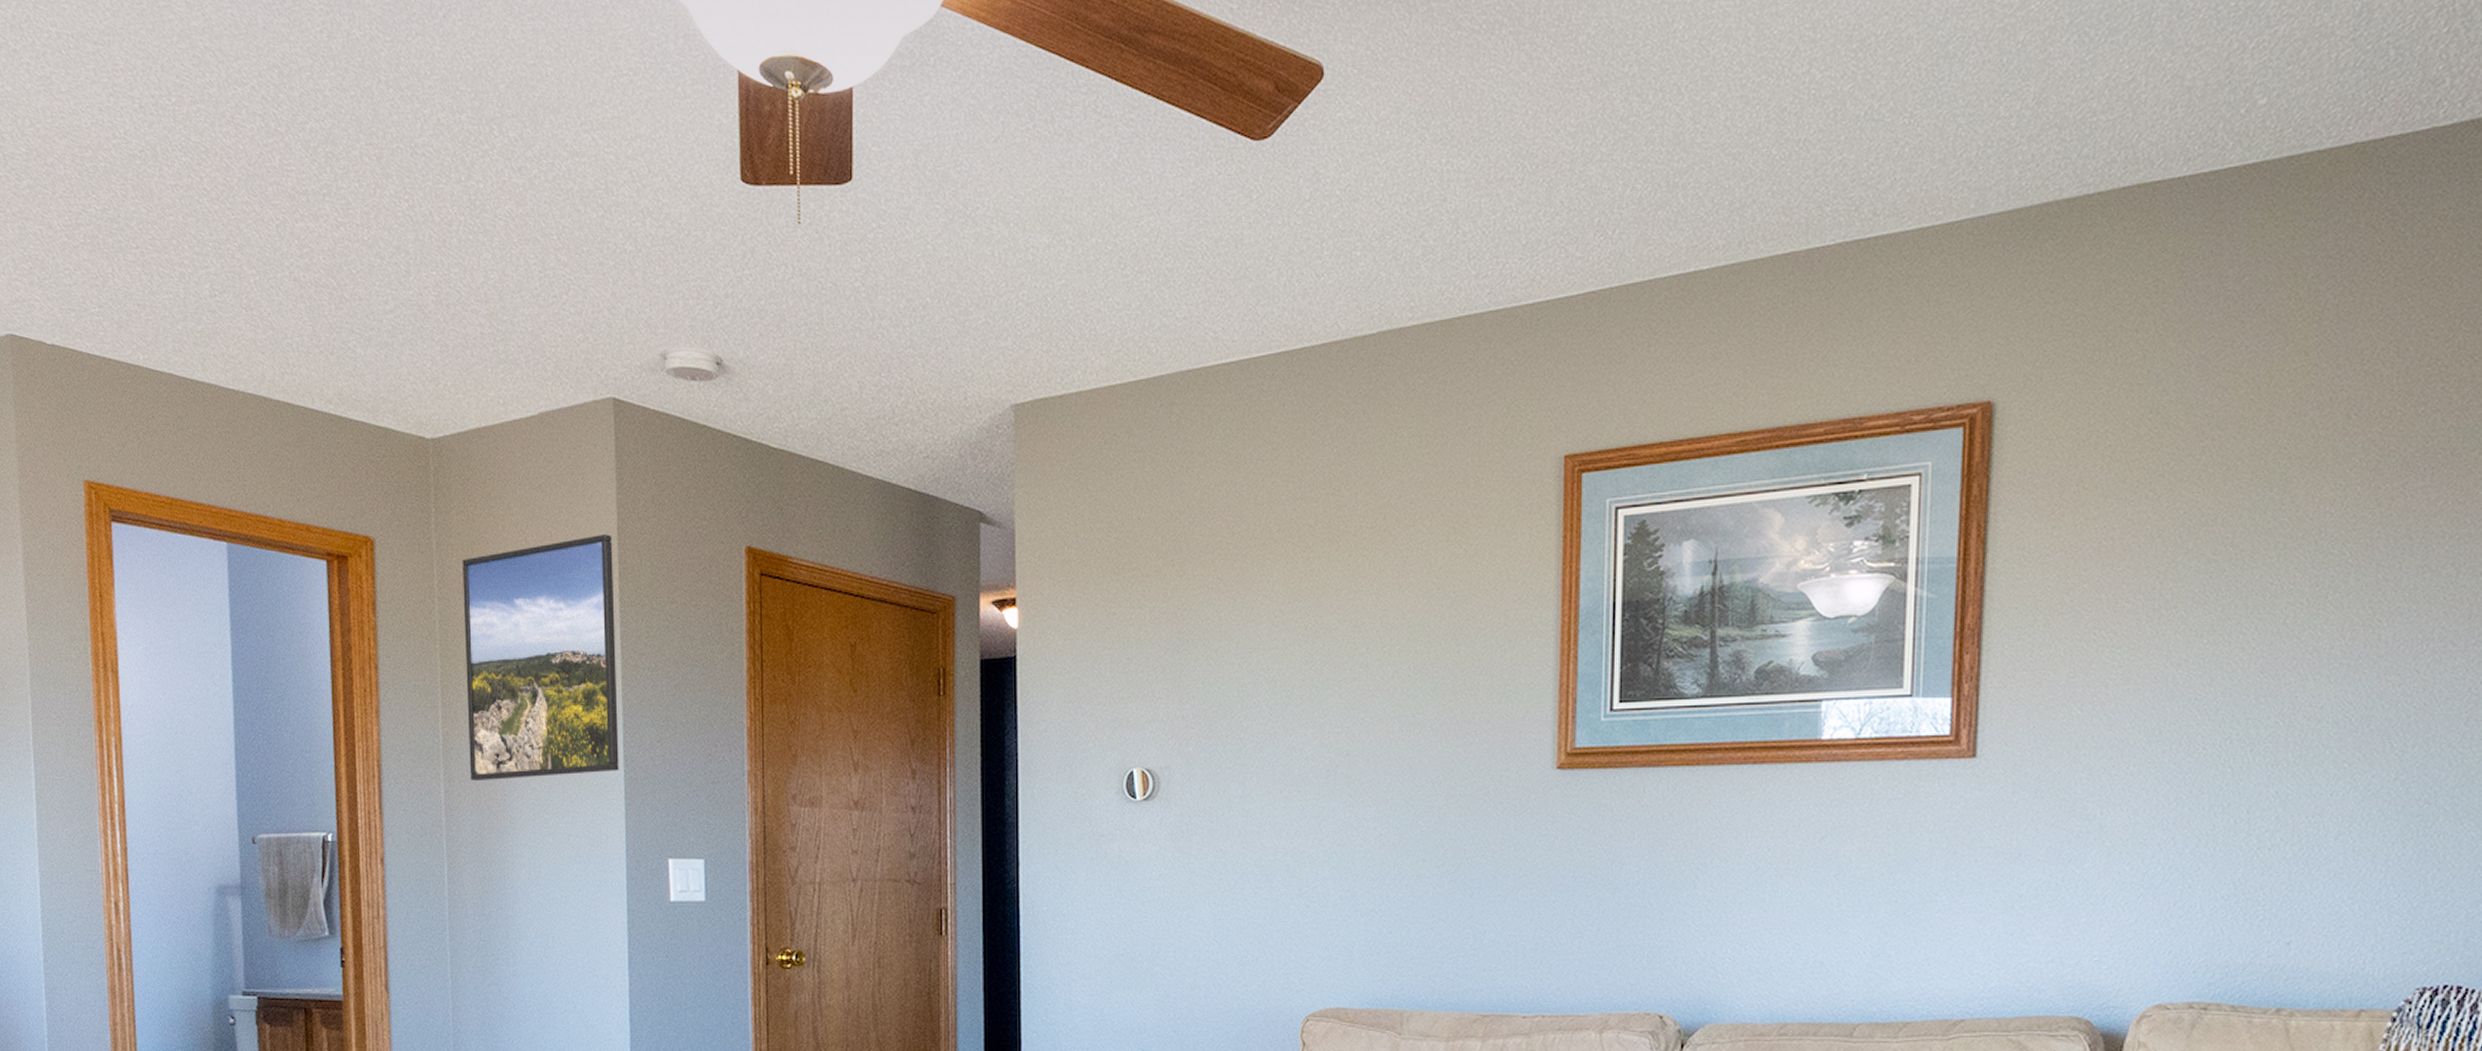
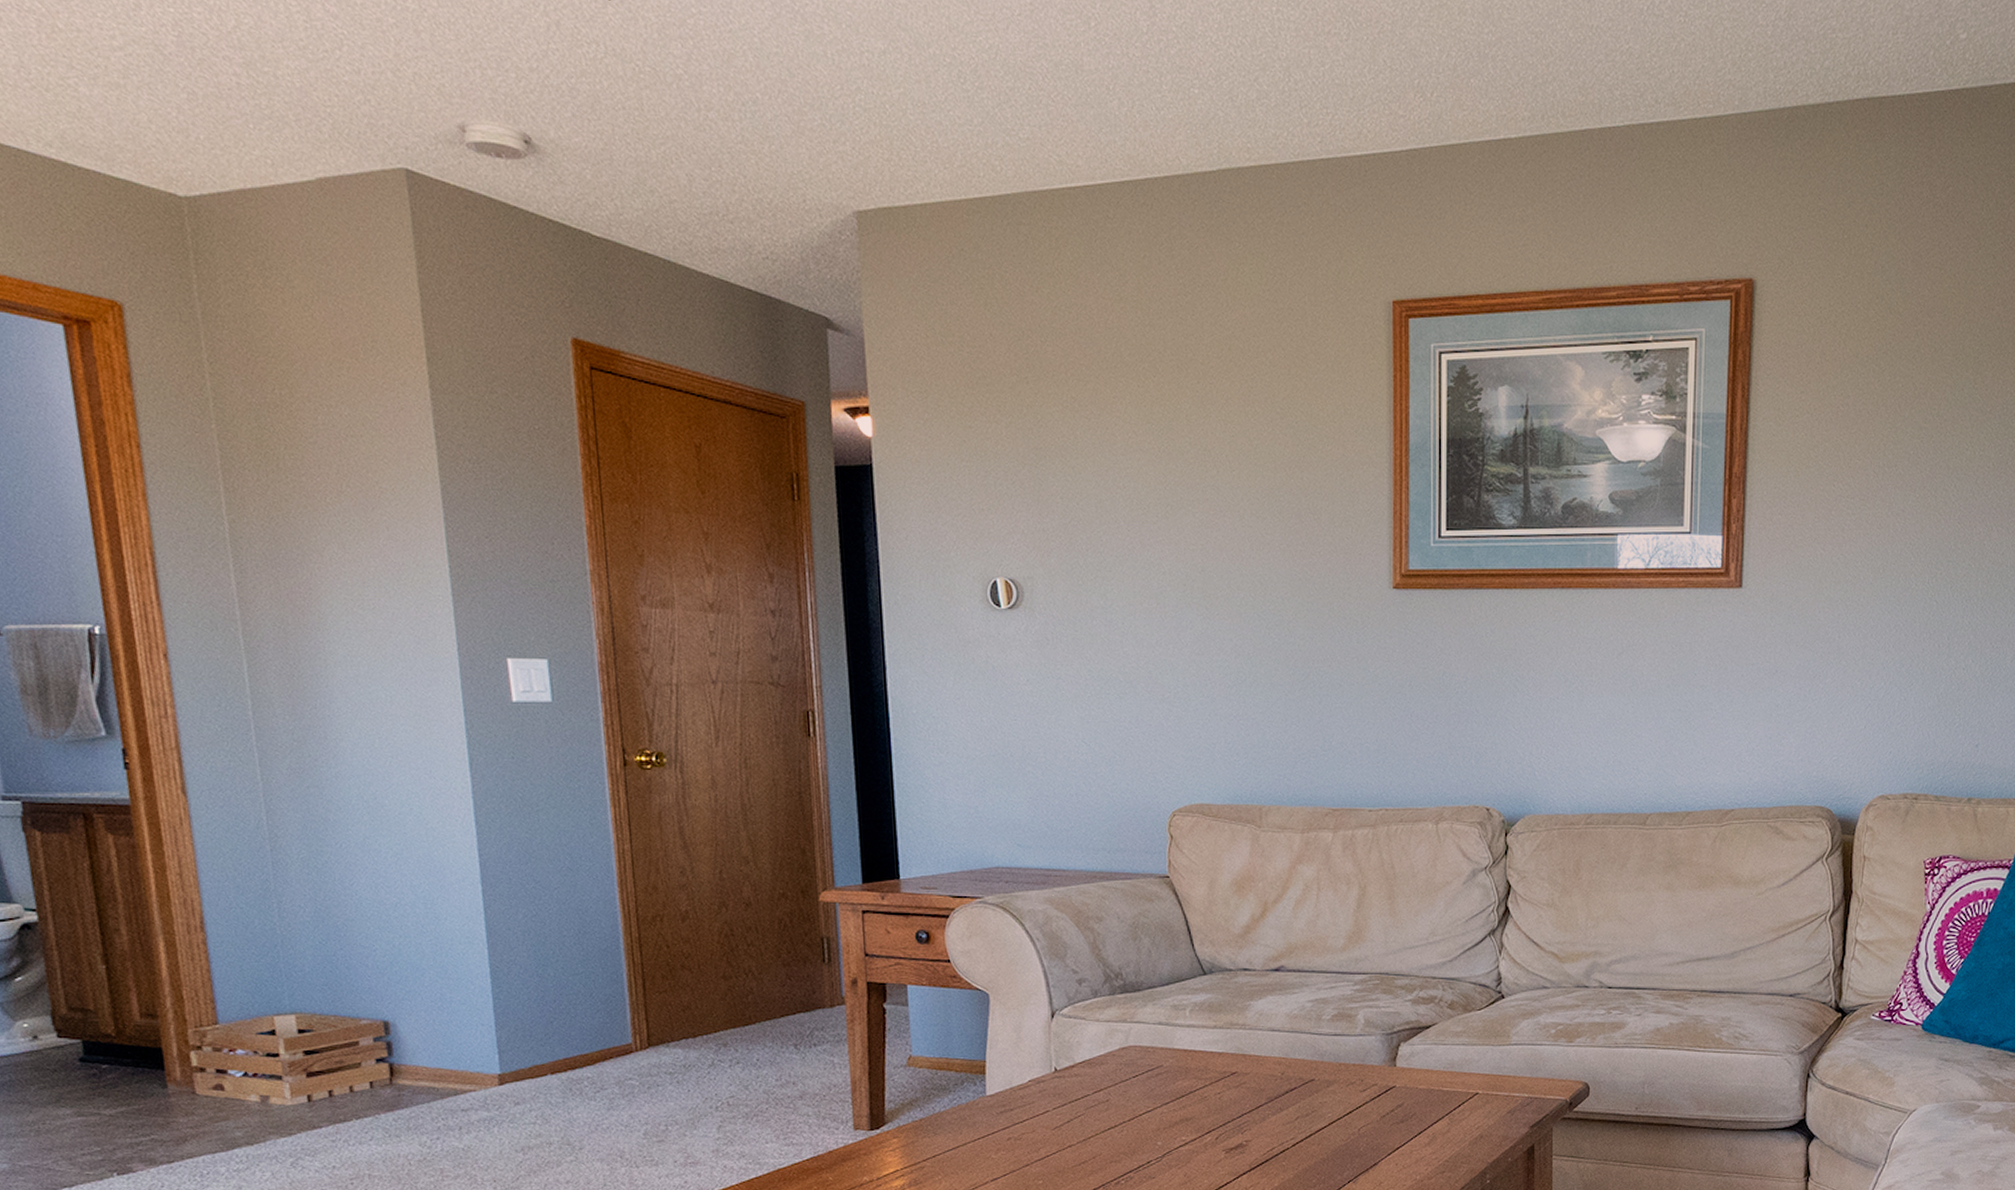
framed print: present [462,534,619,781] -> none [236,315,443,573]

